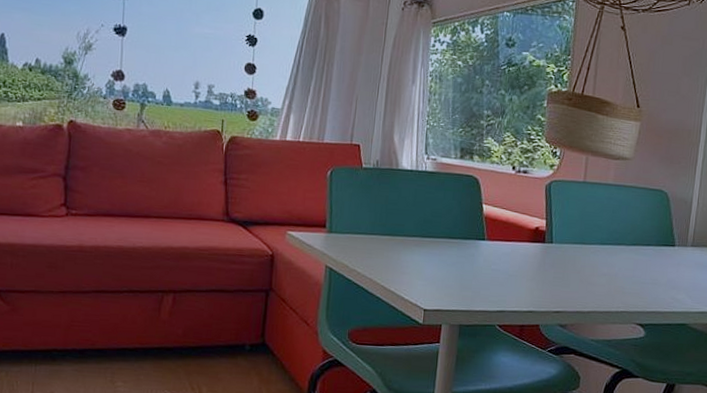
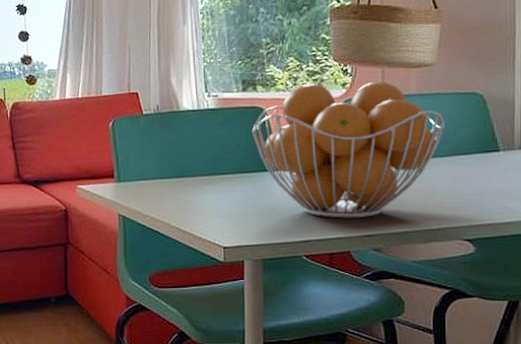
fruit basket: none [463,160,634,295] -> present [251,81,445,219]

